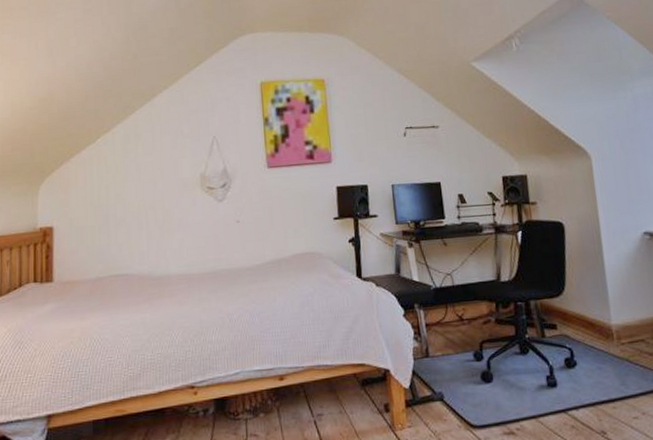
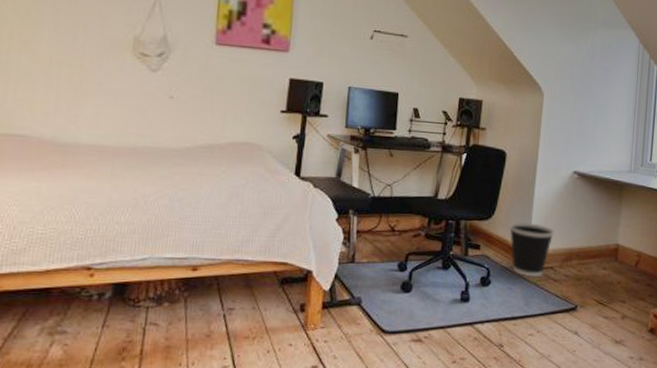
wastebasket: none [583,293,637,354] -> present [508,222,554,277]

